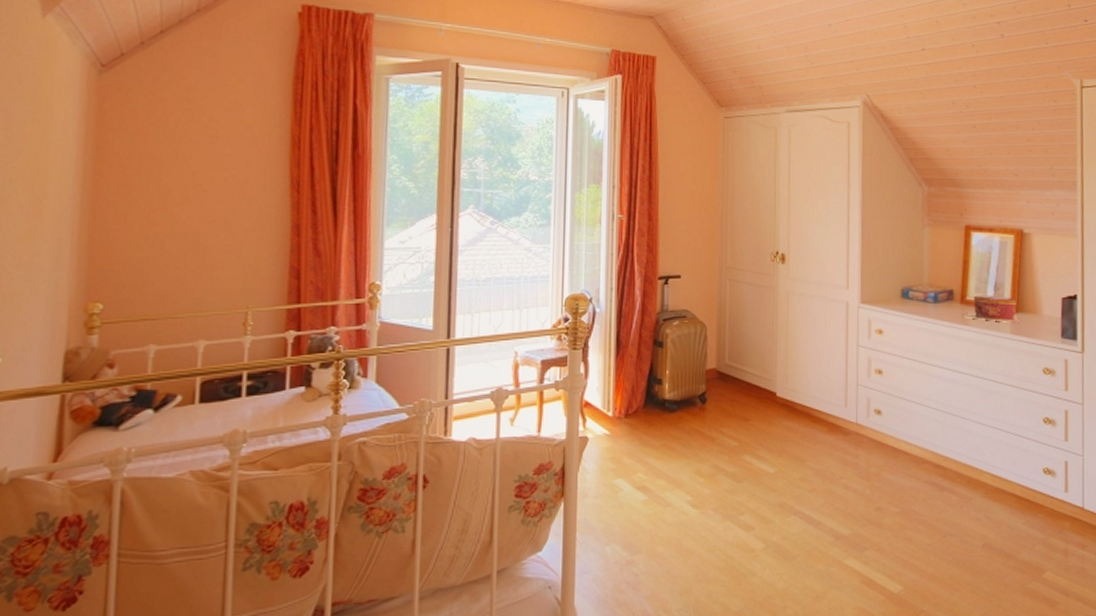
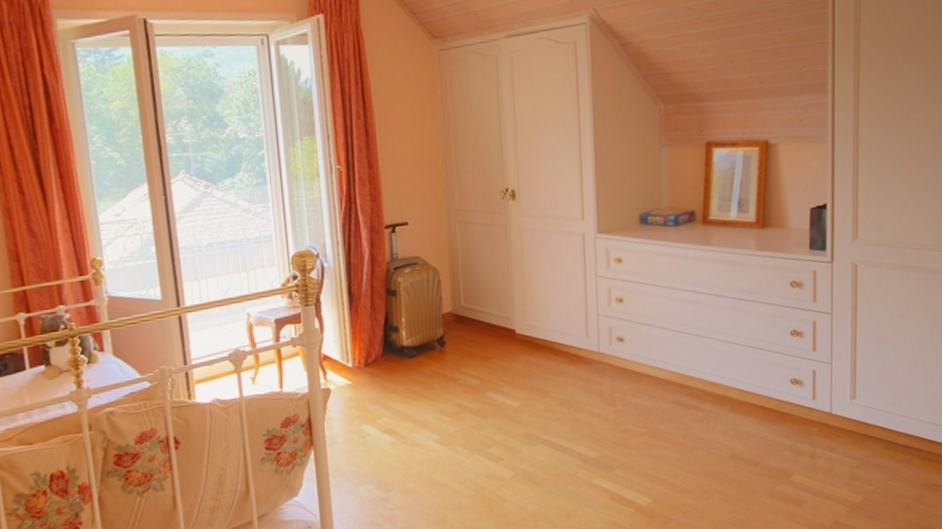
jewelry box: present [963,295,1021,322] -> none [706,212,766,239]

